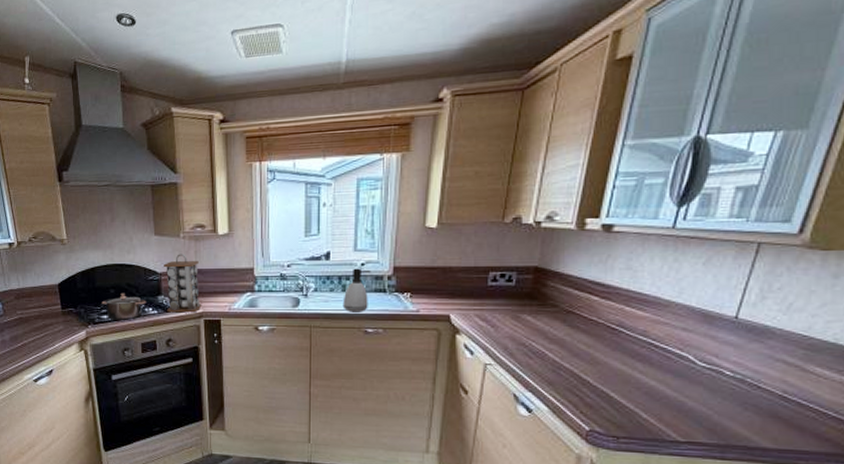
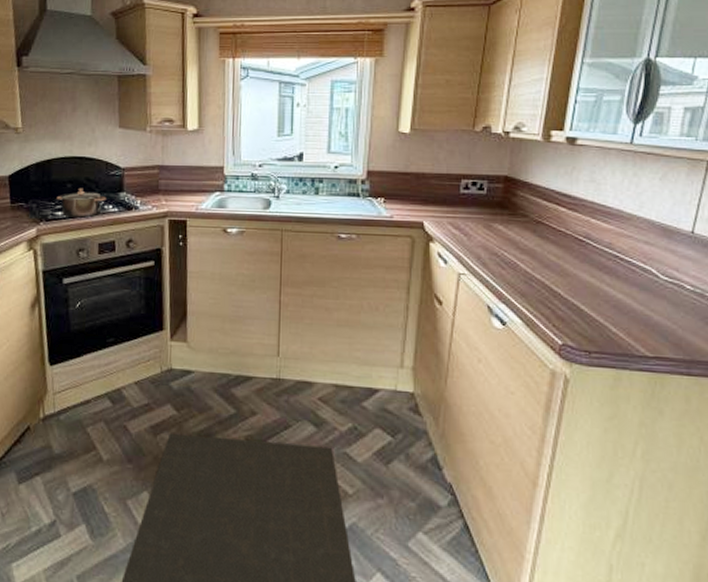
spice rack: present [163,254,202,313] -> none [126,148,167,212]
soap dispenser: present [342,268,372,314] -> none [315,171,345,218]

